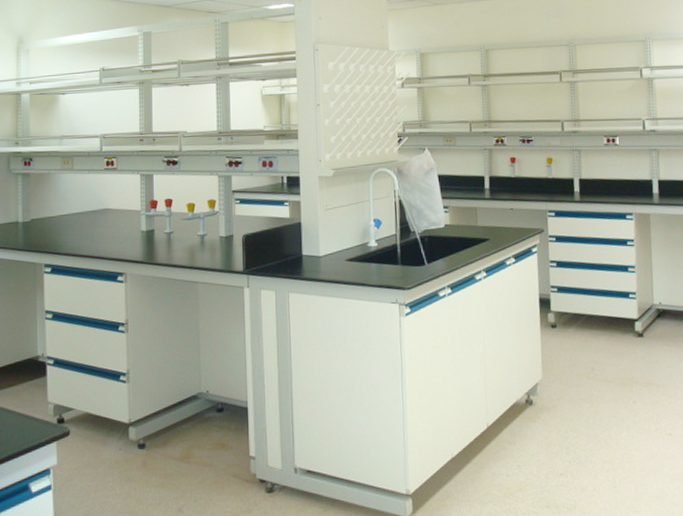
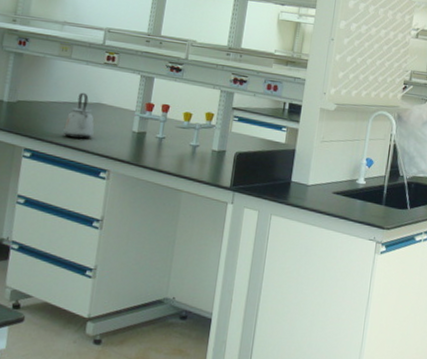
kettle: none [77,201,106,247] -> present [63,92,94,139]

